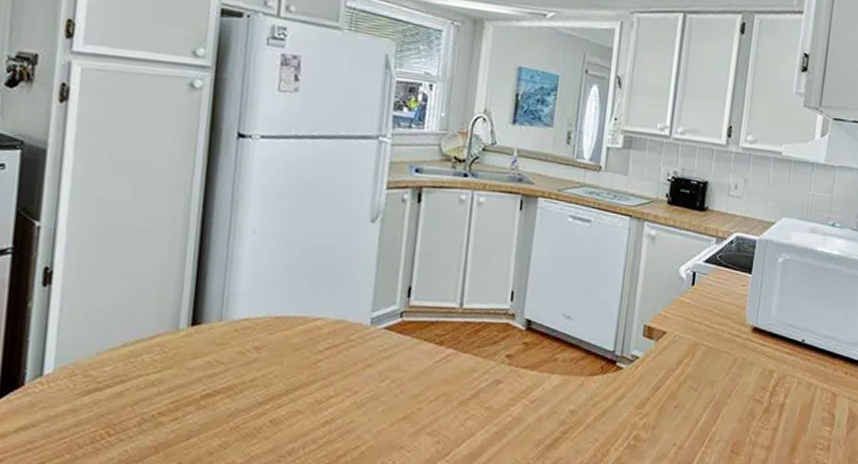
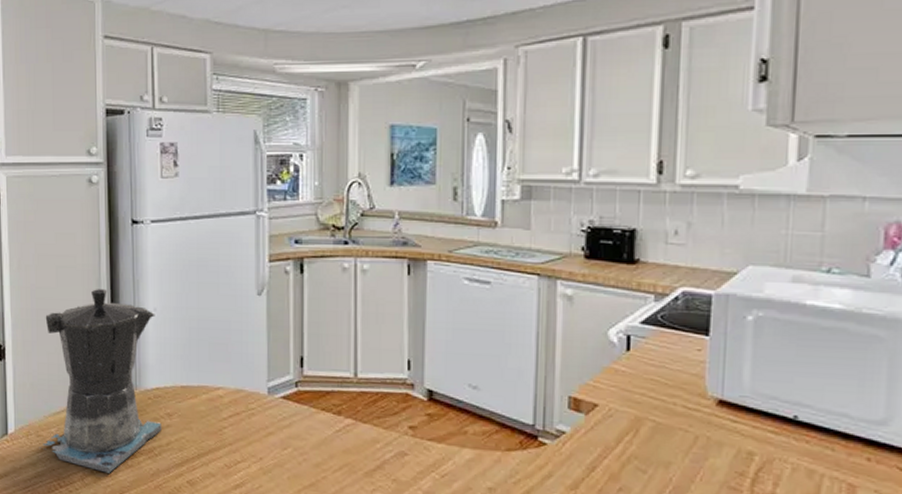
coffee maker: none [85,206,254,416] -> present [39,289,162,473]

